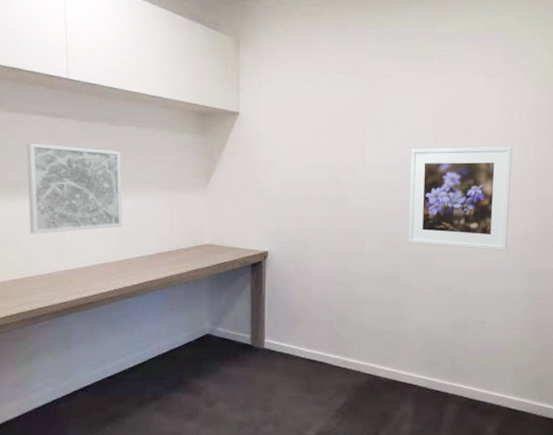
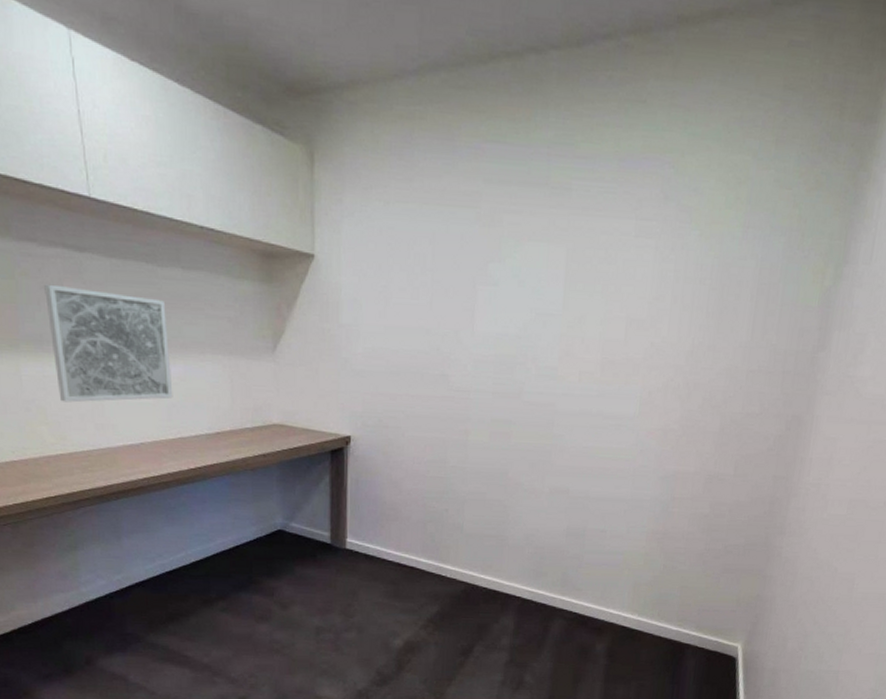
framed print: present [408,146,512,252] -> none [521,313,662,449]

